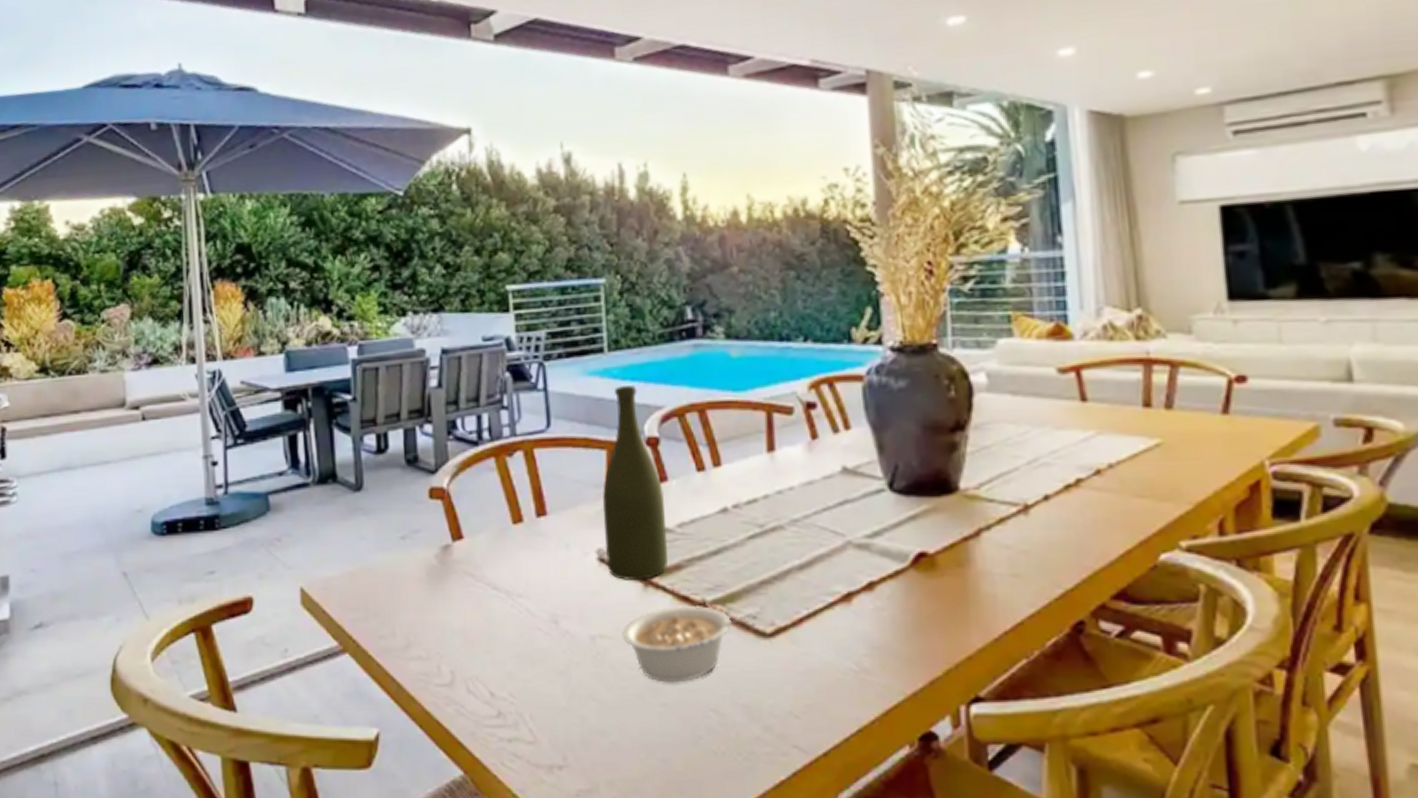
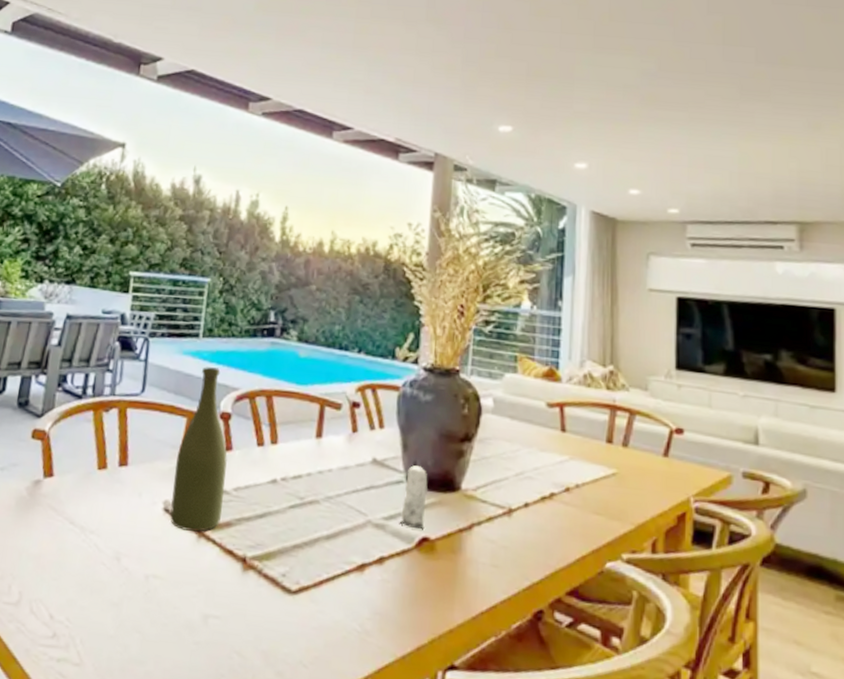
legume: present [621,604,753,683] -> none [171,557,283,624]
candle: none [888,468,920,544] -> present [400,465,428,530]

